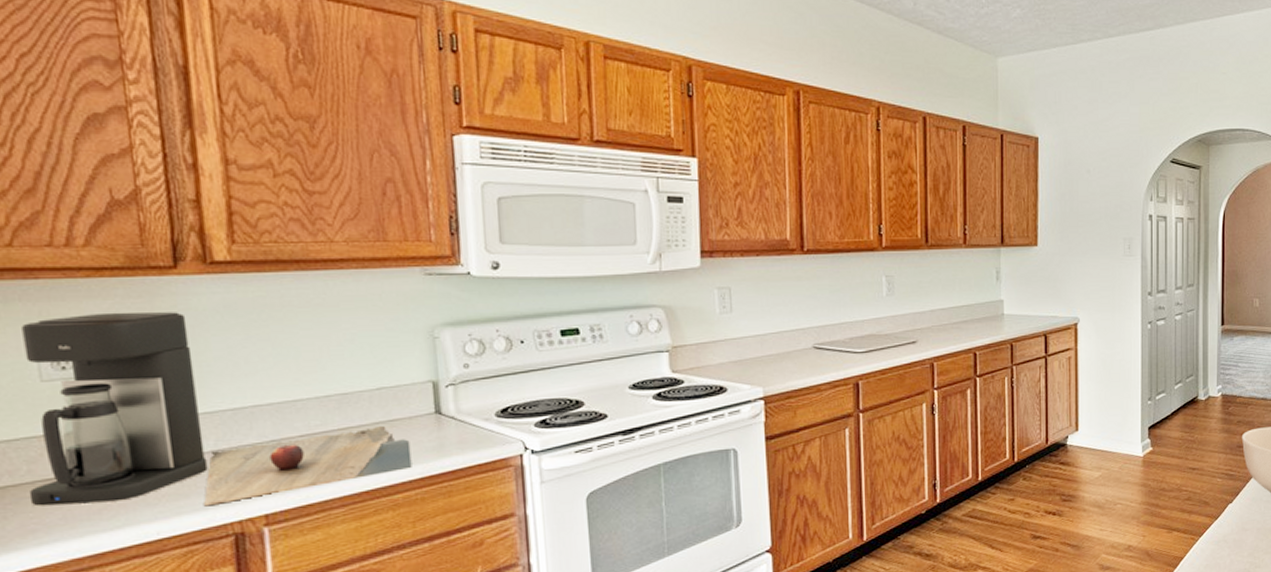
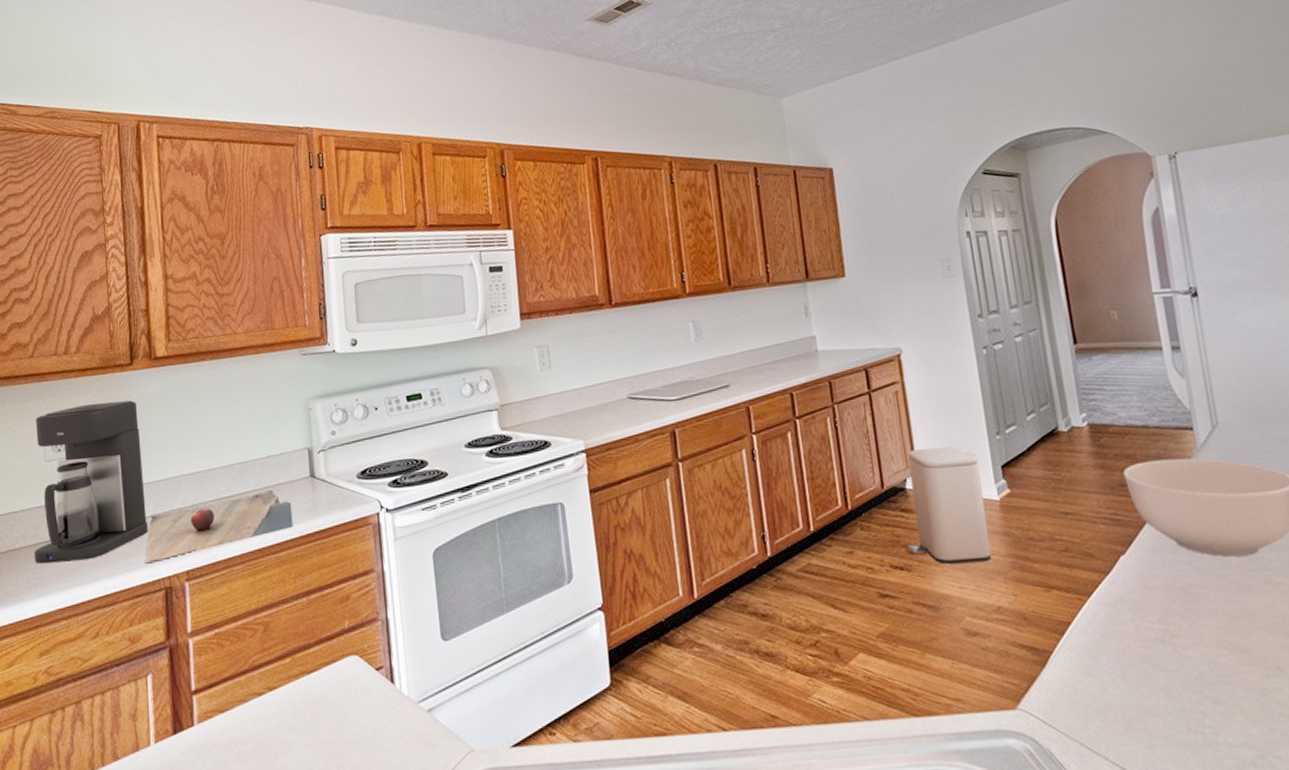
pedal bin: none [1060,409,1131,510] -> present [906,446,992,564]

